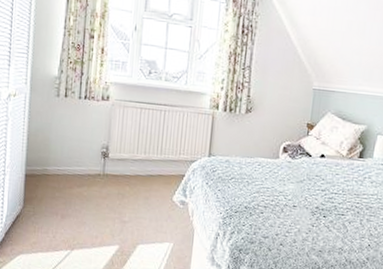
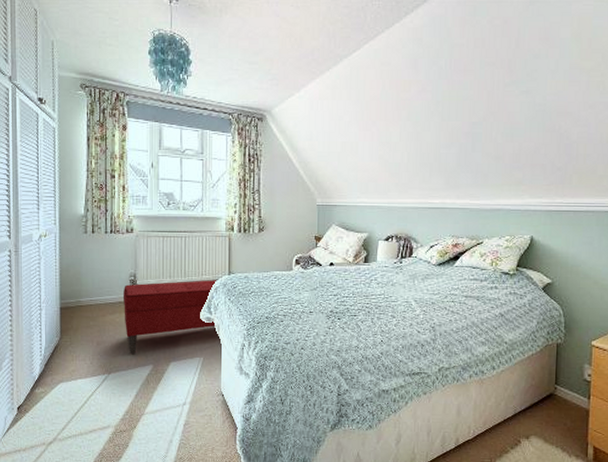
bench: none [92,156,195,232] -> present [122,280,217,354]

